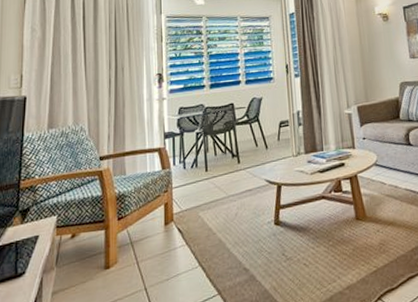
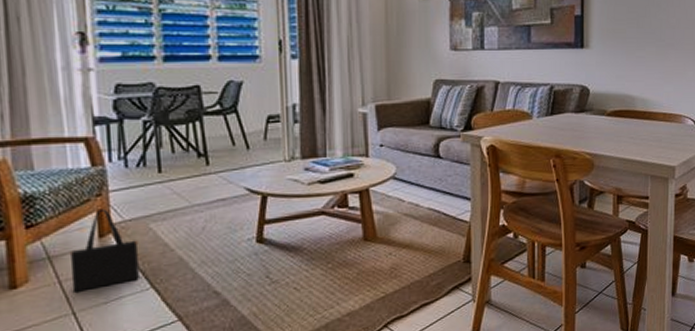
tote bag: none [145,202,192,271] -> present [69,208,141,293]

